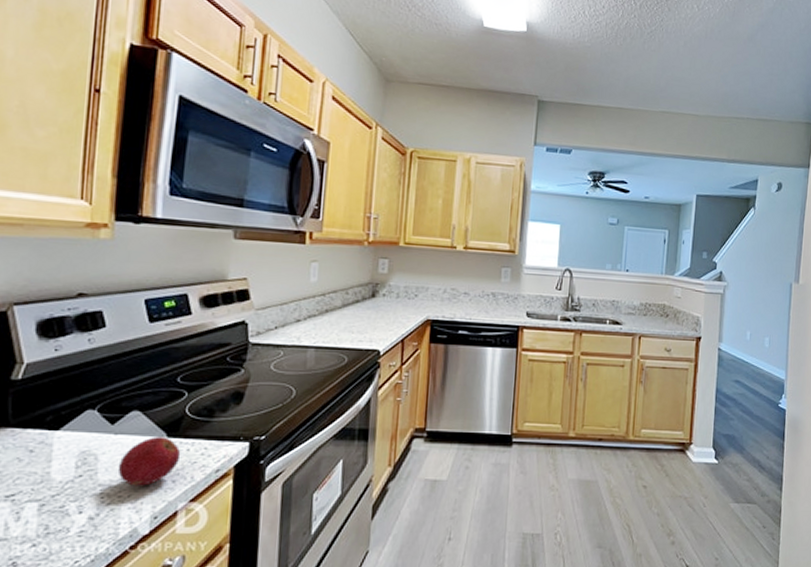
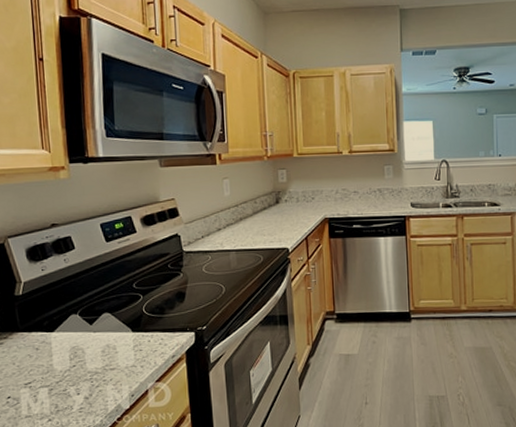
apple: present [117,437,181,486] -> none [100,332,145,372]

